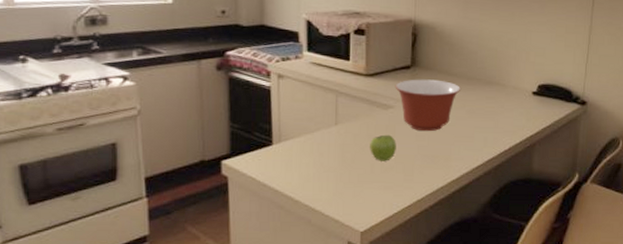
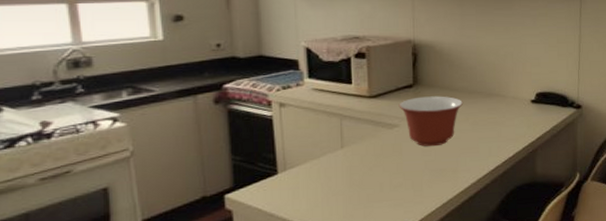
fruit: present [370,134,396,161] -> none [377,153,404,180]

